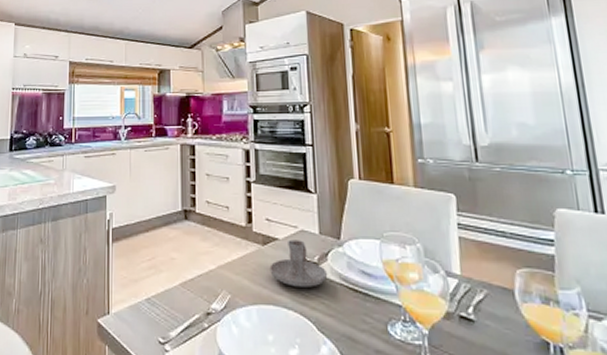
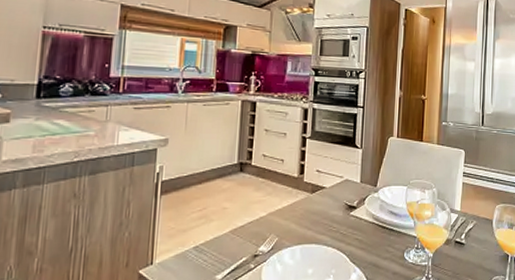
candle holder: present [269,240,327,287] -> none [315,188,363,227]

